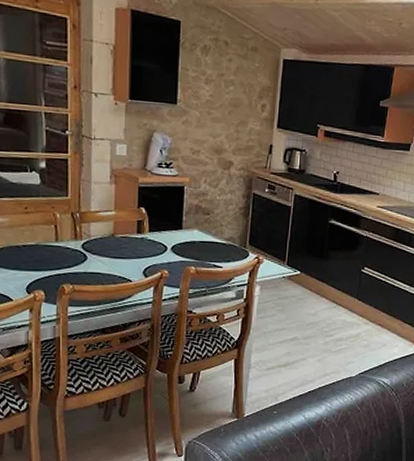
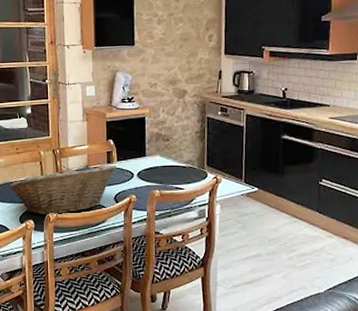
fruit basket: none [14,232,147,286] -> present [9,165,116,215]

